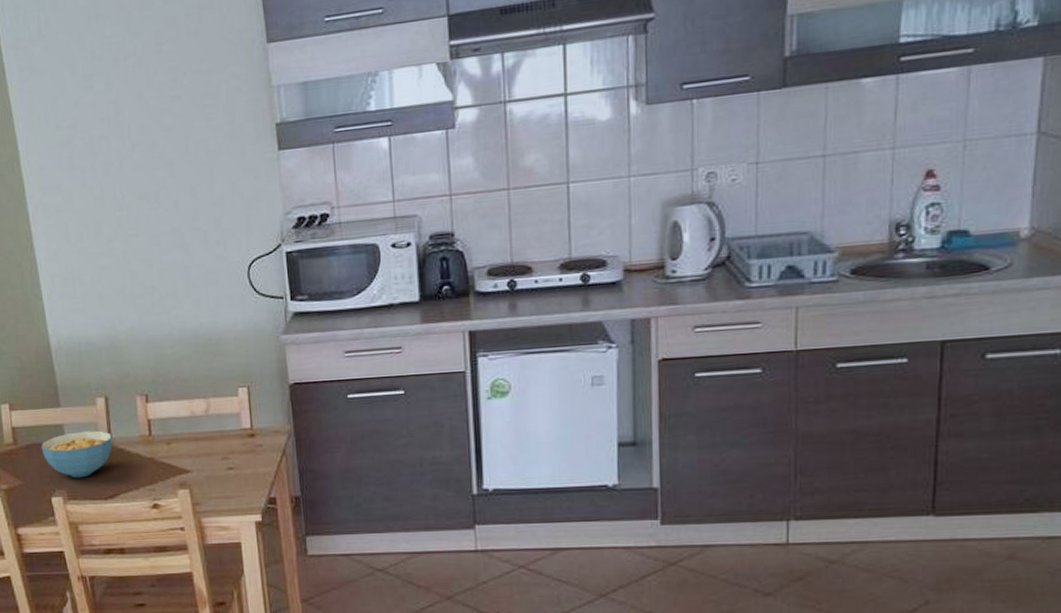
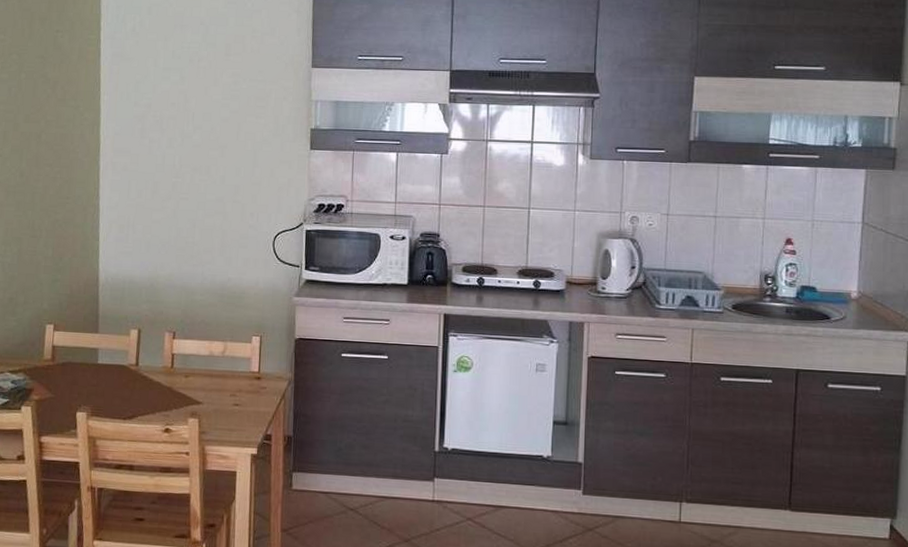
cereal bowl: present [41,430,113,478] -> none [75,356,139,398]

